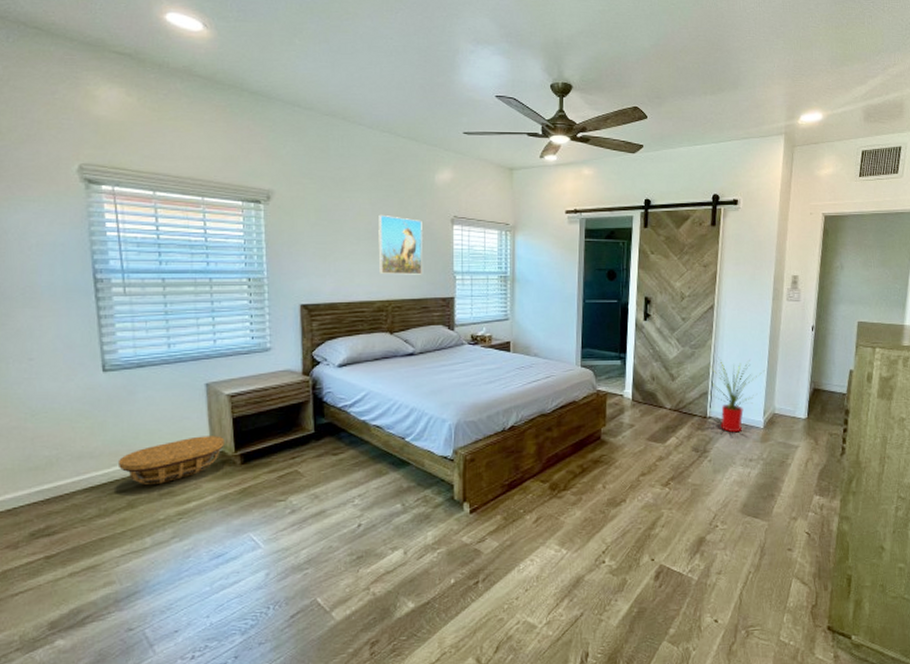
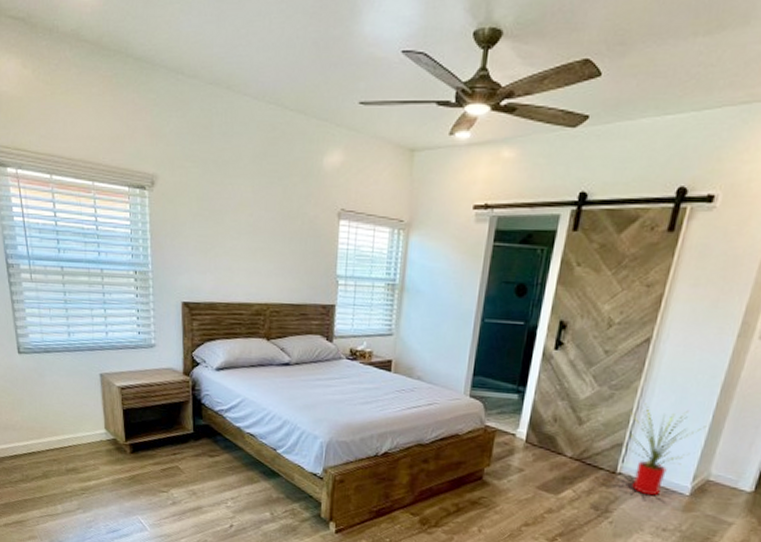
basket: present [117,435,225,484] -> none [34,422,117,461]
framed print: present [378,214,422,275] -> none [258,205,306,277]

